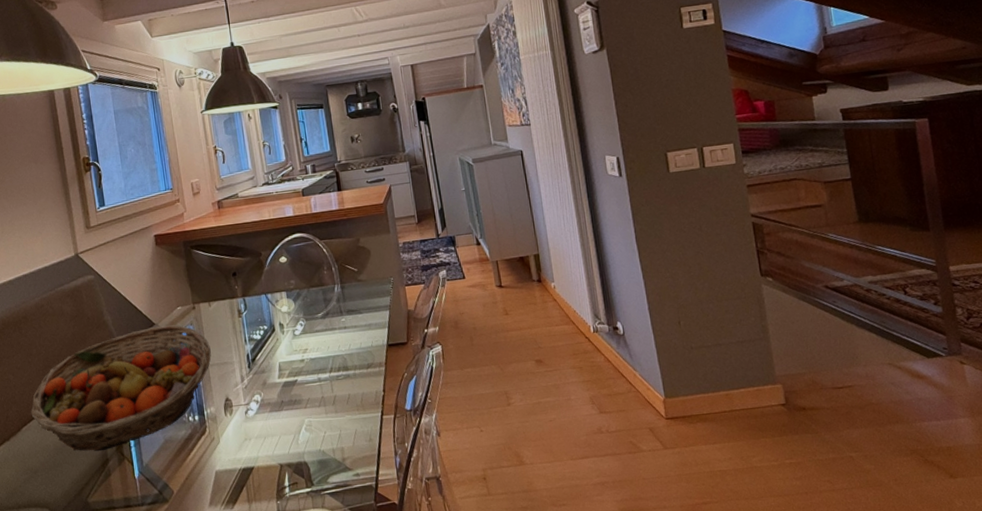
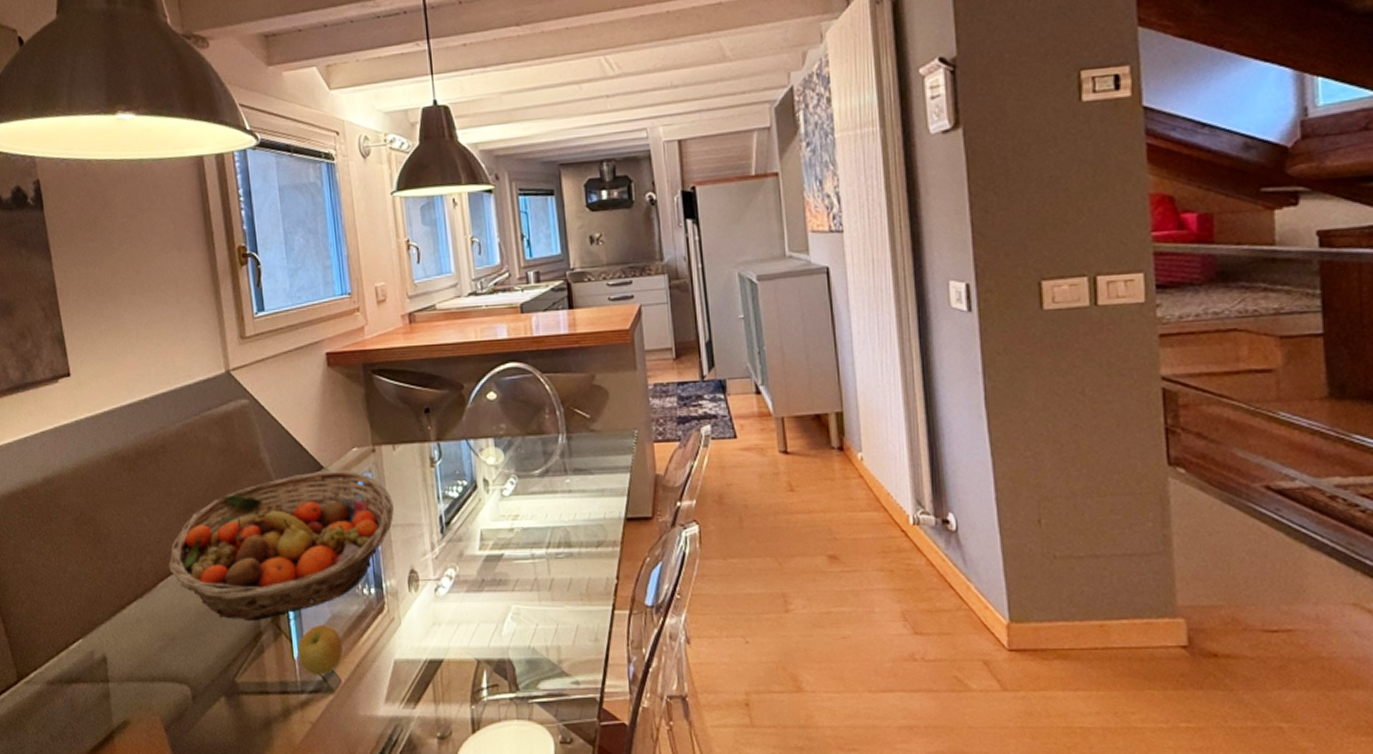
apple: none [137,448,174,490] -> present [297,624,343,675]

